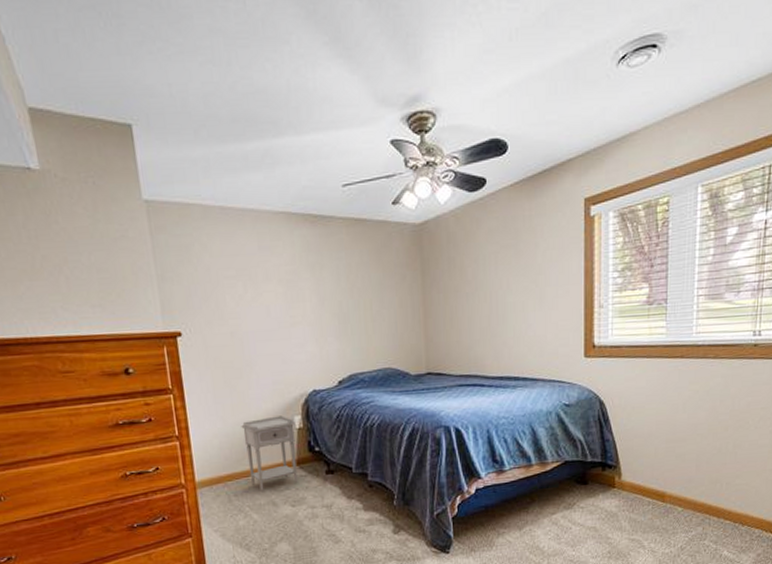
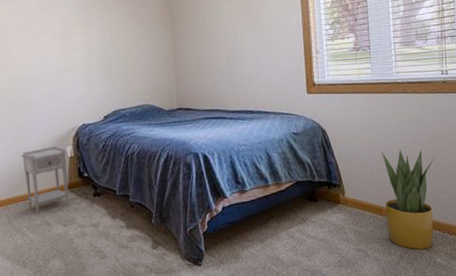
planter: none [668,426,735,542] -> present [382,150,435,250]

